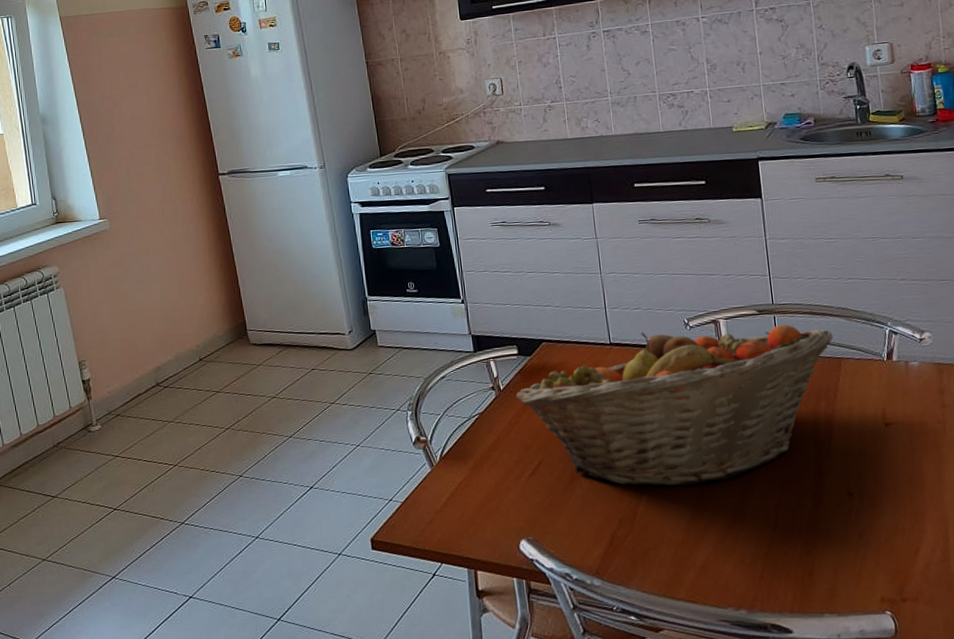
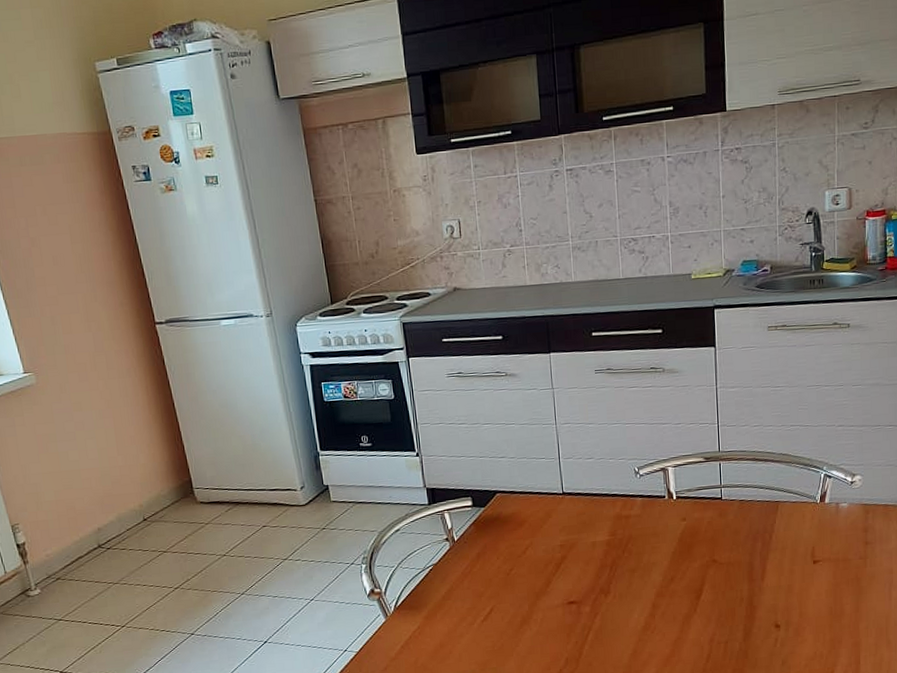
fruit basket: present [516,324,834,487] -> none [469,471,773,627]

